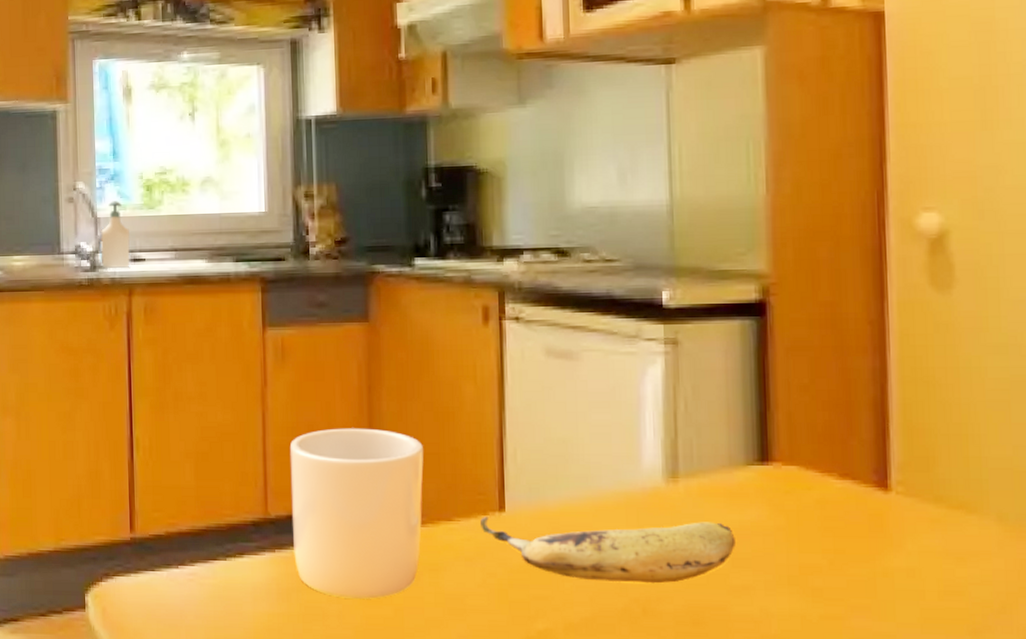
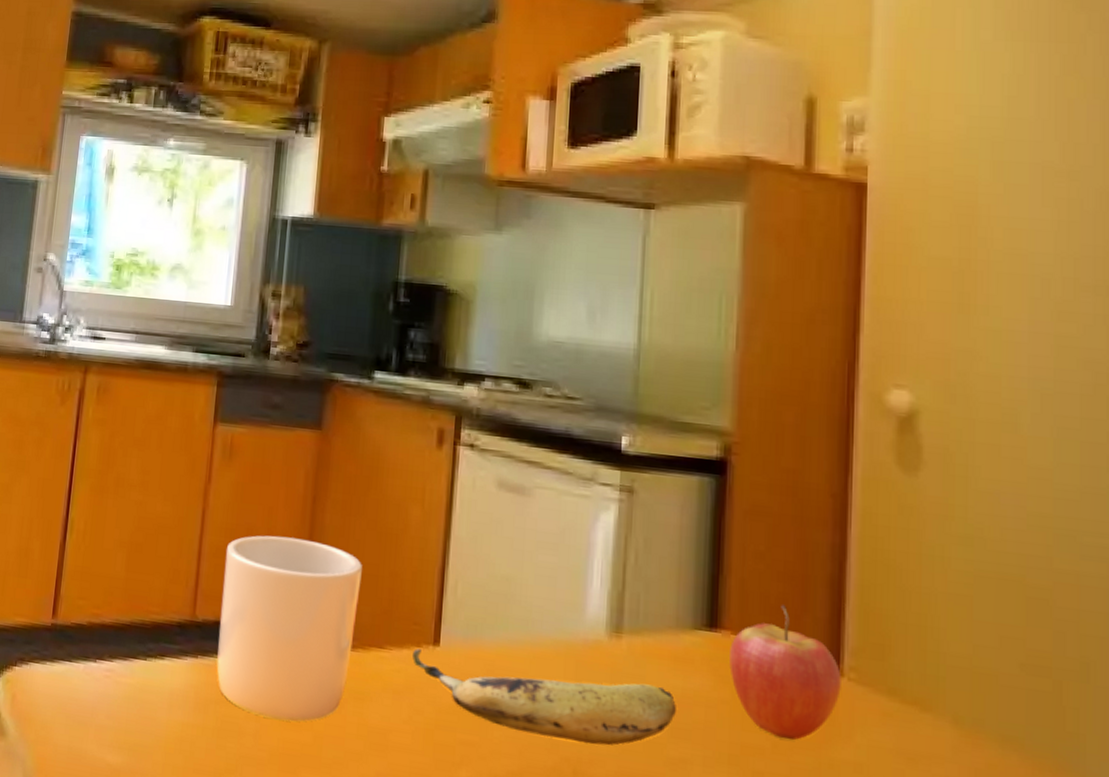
soap bottle: present [101,201,130,268] -> none [61,276,94,345]
fruit: none [782,432,890,556] -> present [729,605,841,741]

